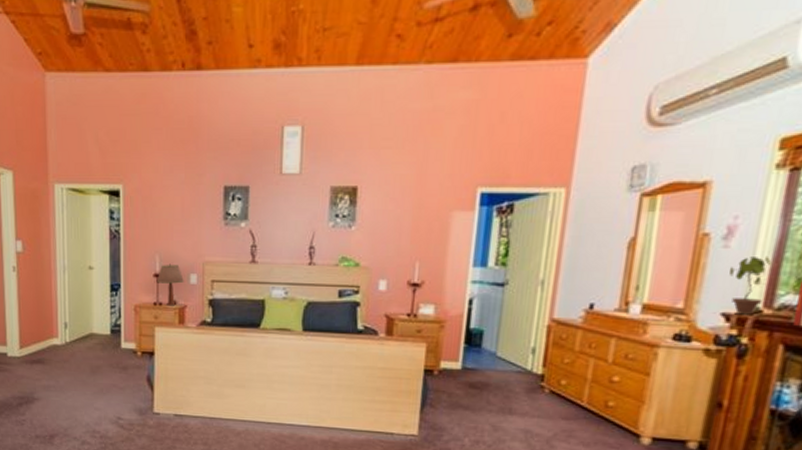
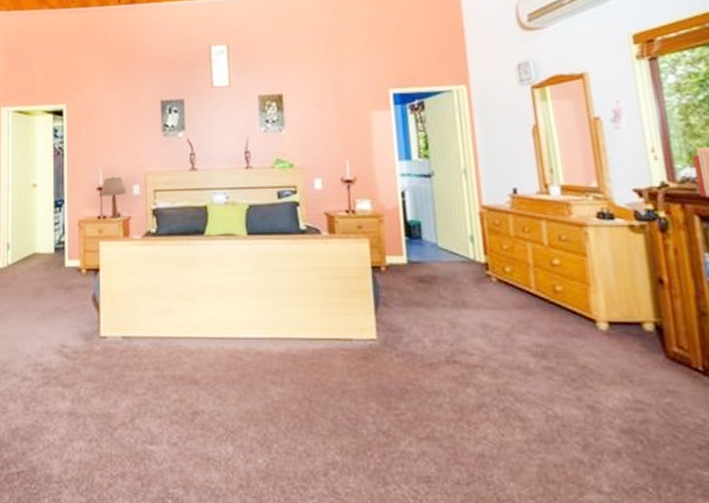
potted plant: present [729,255,772,315] -> none [627,134,666,190]

